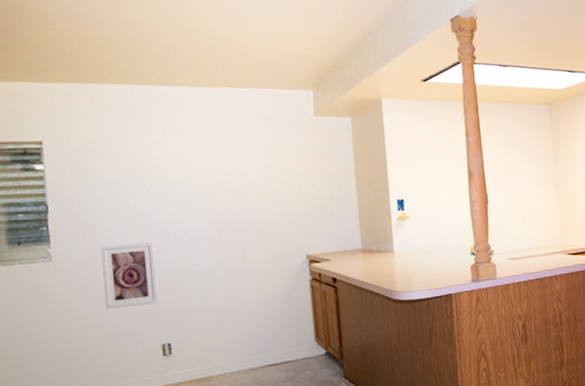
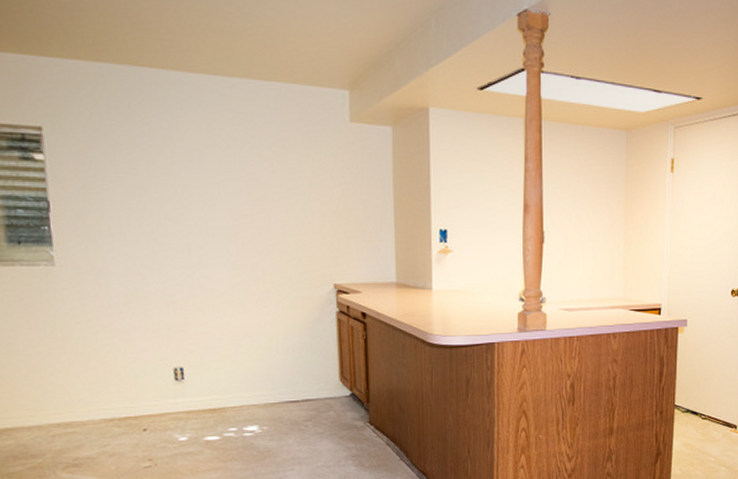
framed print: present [100,242,159,310] -> none [107,254,171,325]

